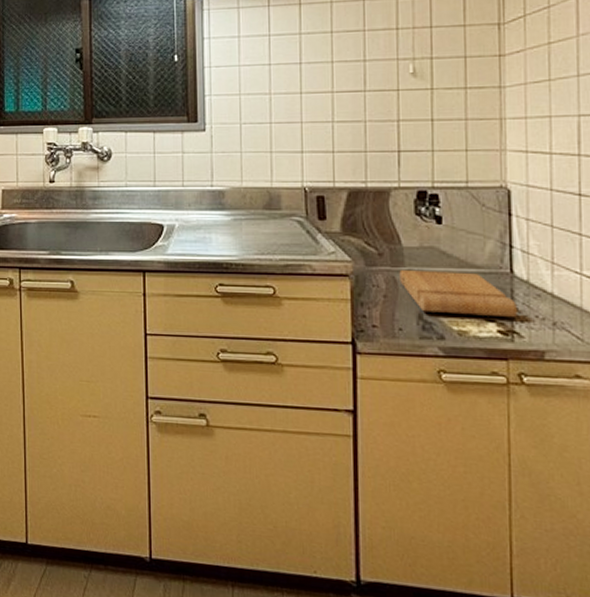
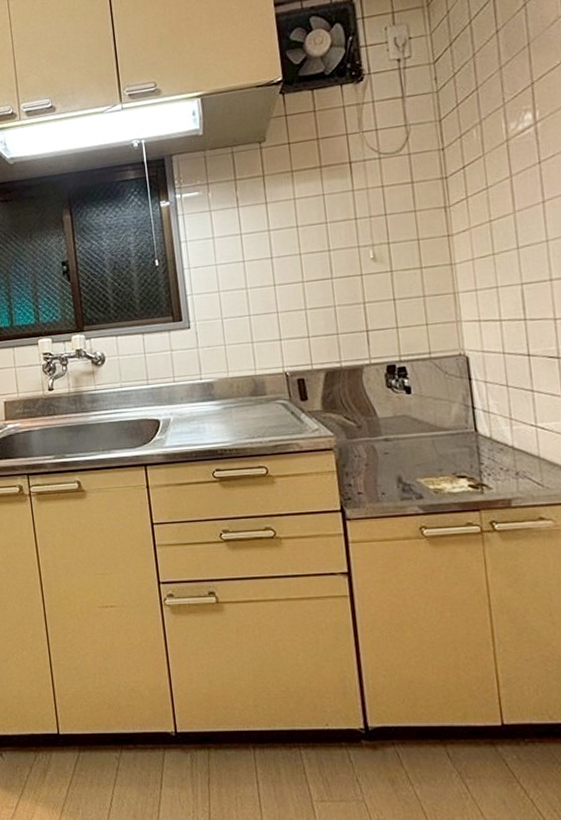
cutting board: present [399,269,517,318] -> none [377,435,484,475]

